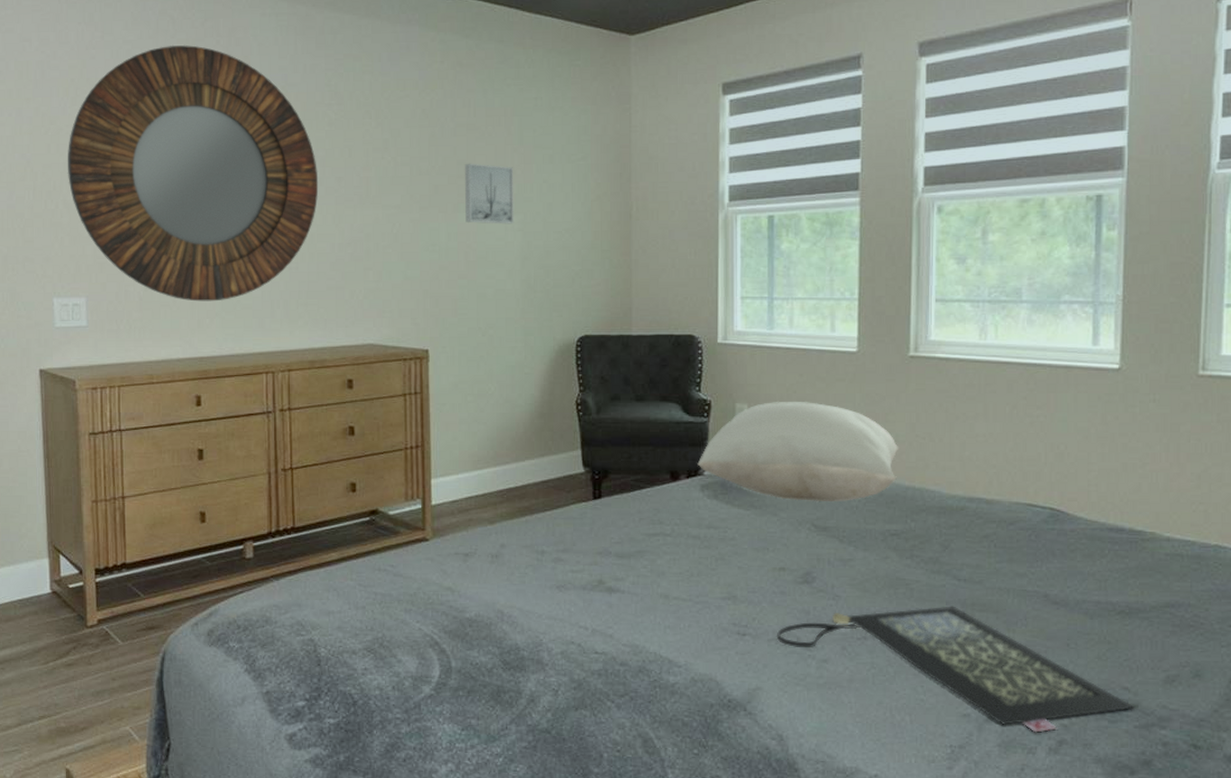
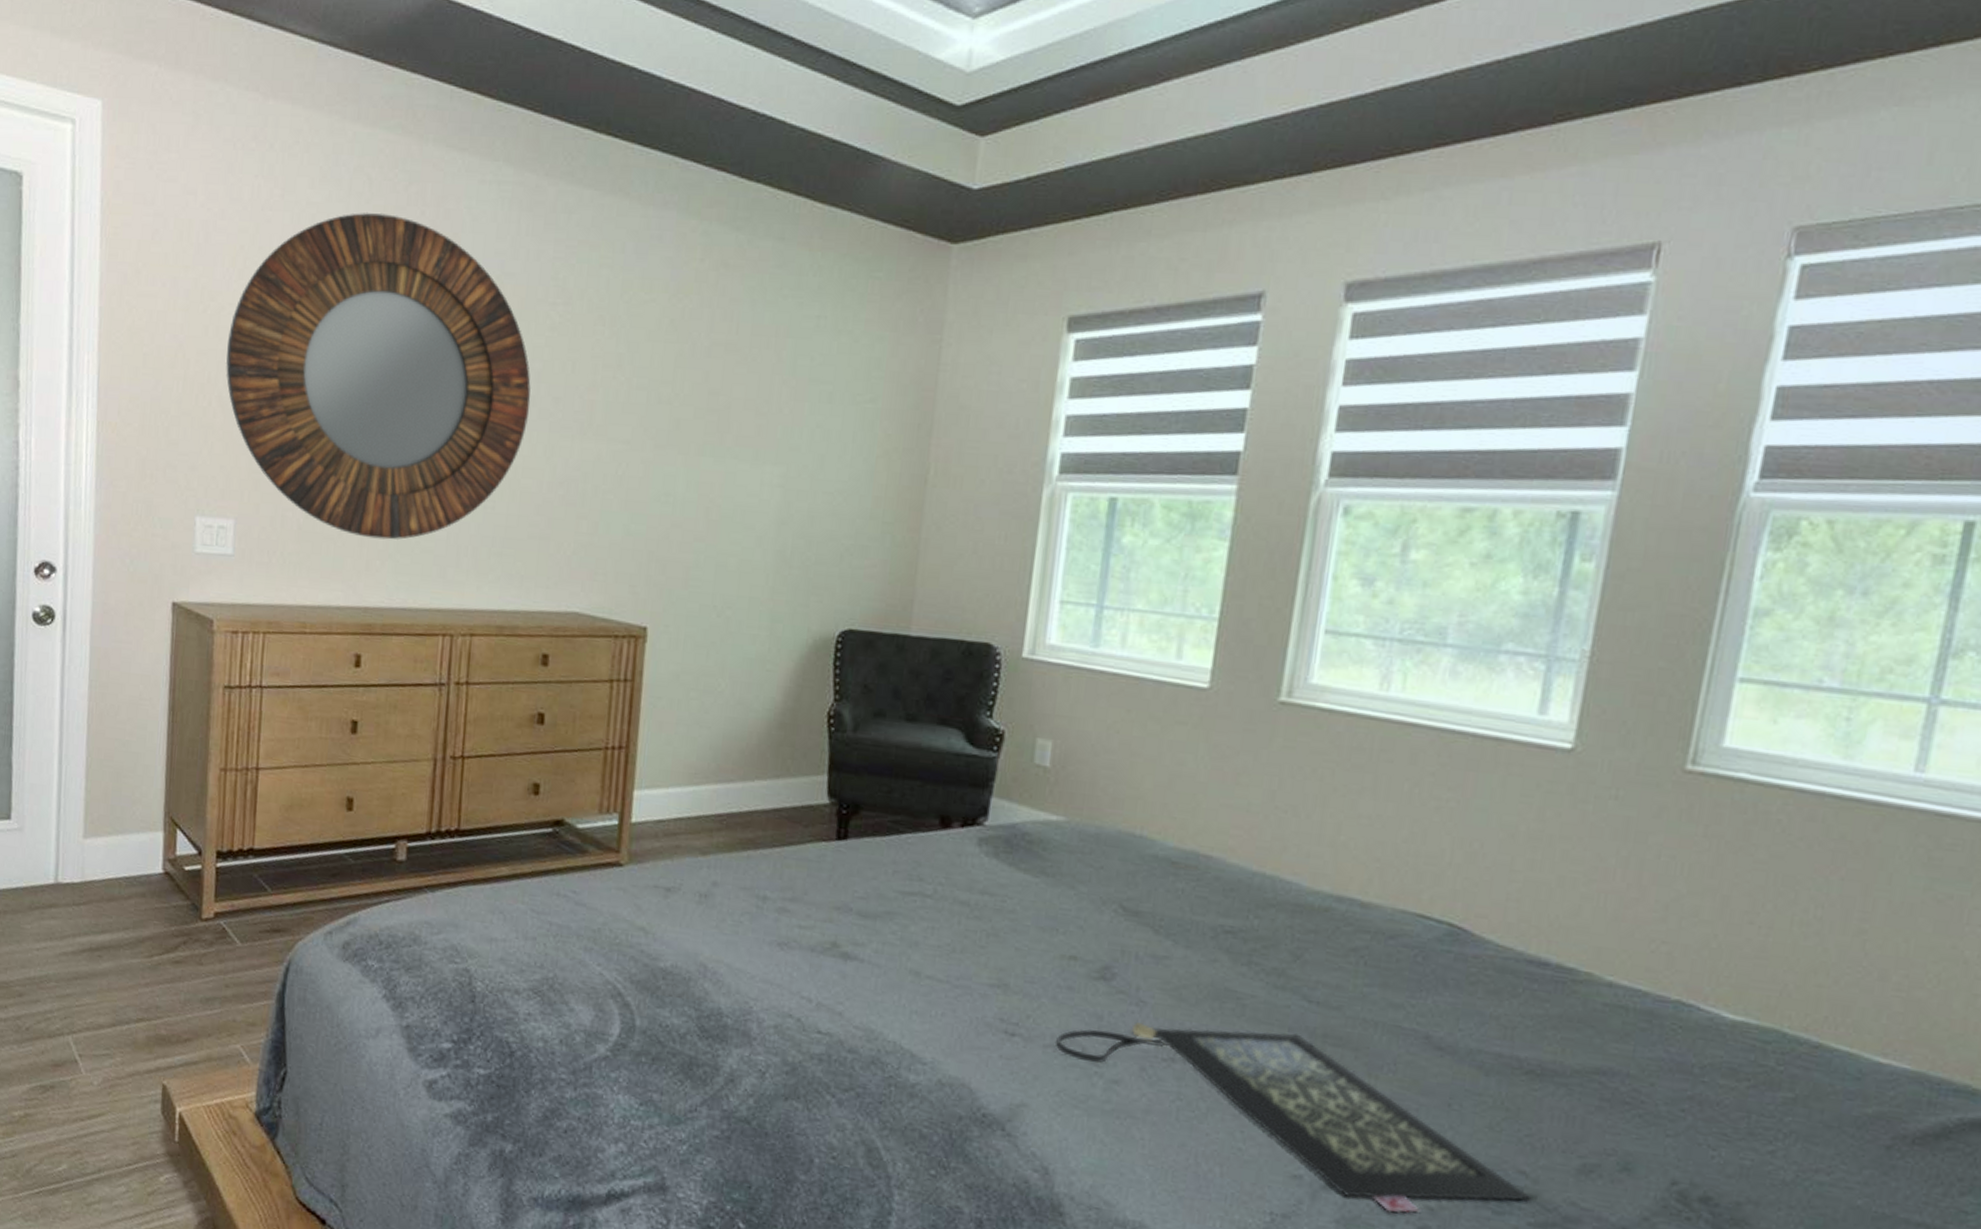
wall art: present [464,163,514,224] -> none [711,393,780,478]
pillow: present [697,401,899,501] -> none [977,741,1250,882]

